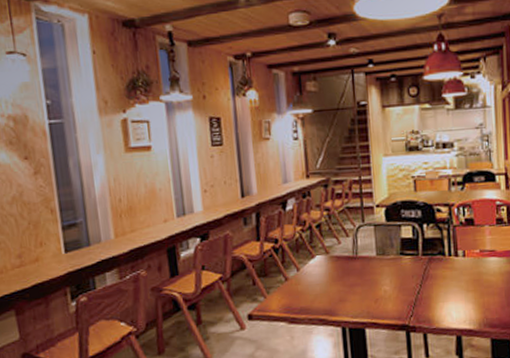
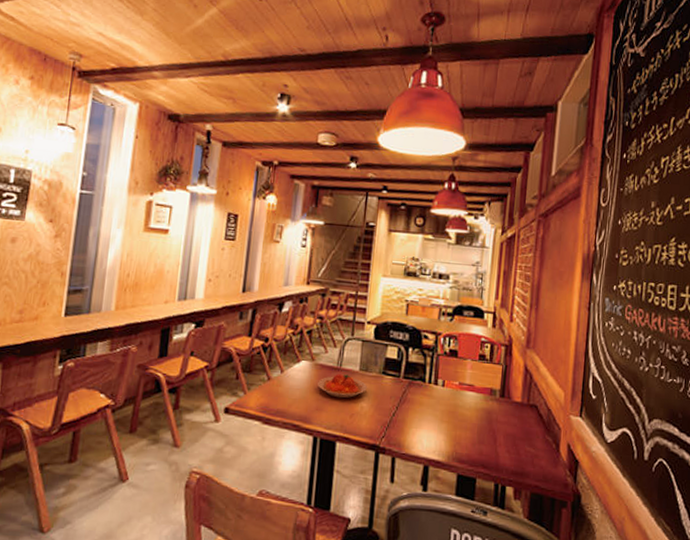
plate: none [336,261,387,286] -> present [318,374,367,399]

